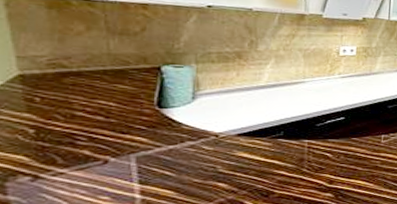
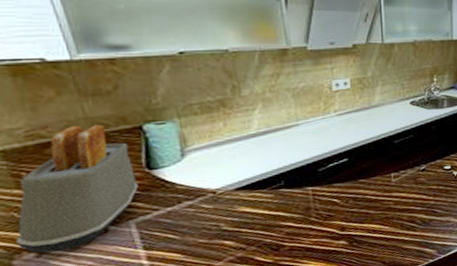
toaster: none [14,60,146,178] -> present [16,125,138,254]

